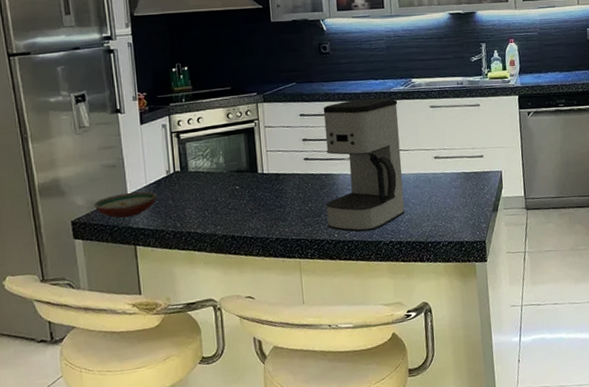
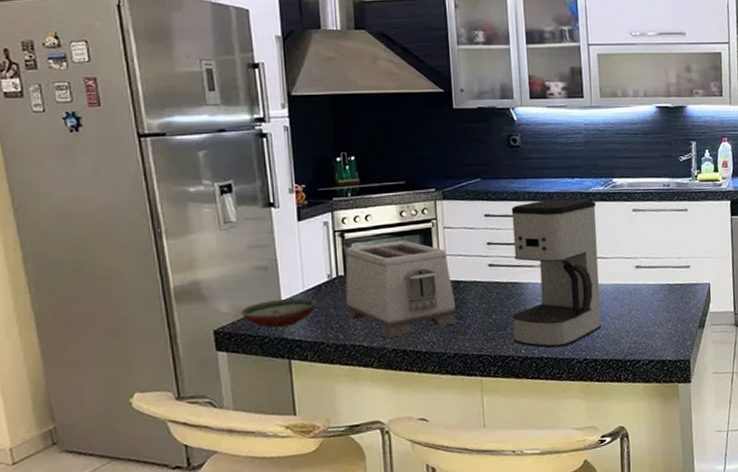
toaster: none [181,138,279,225] -> present [345,240,459,338]

